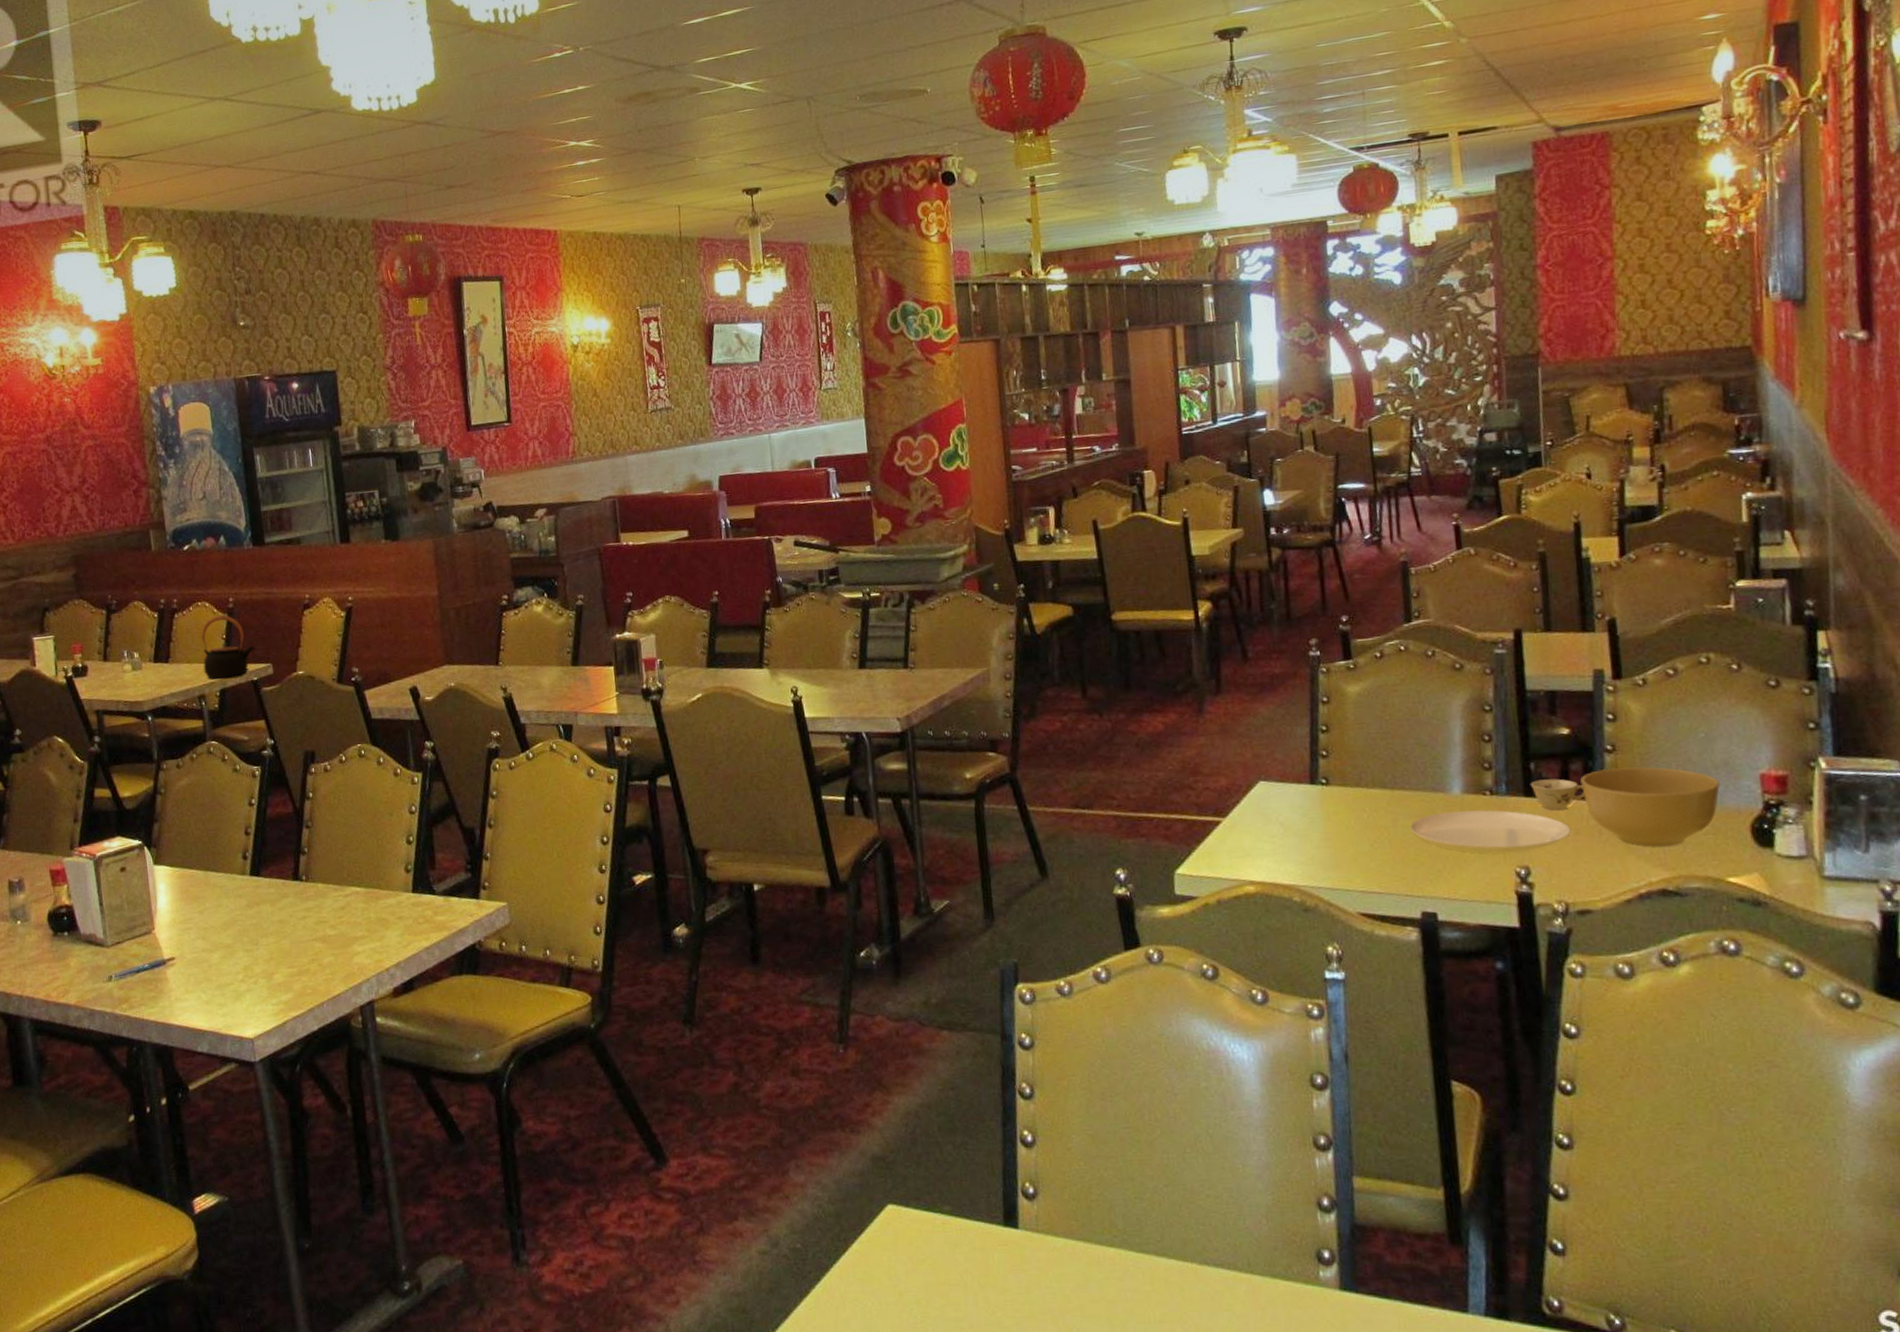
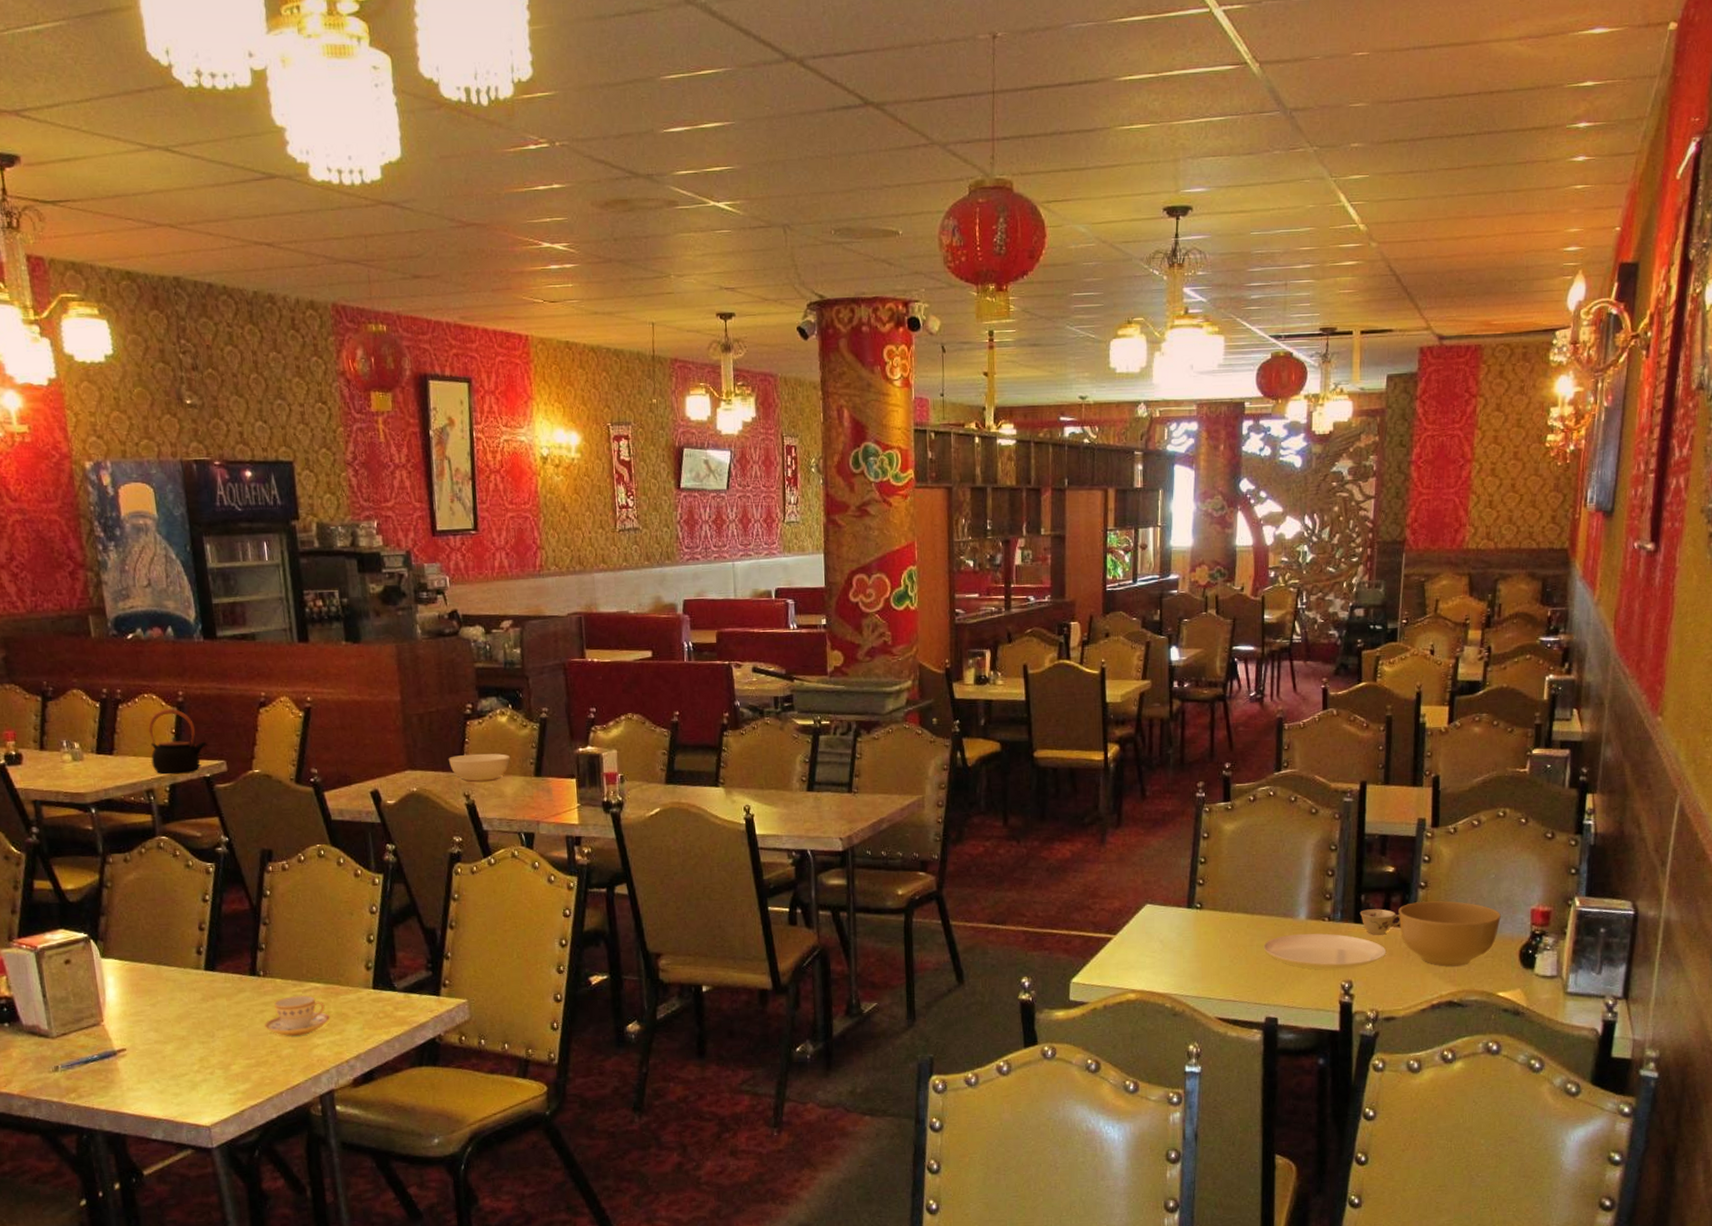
teacup: none [306,900,371,943] -> present [264,995,331,1036]
bowl: none [485,644,547,675] -> present [448,753,511,783]

